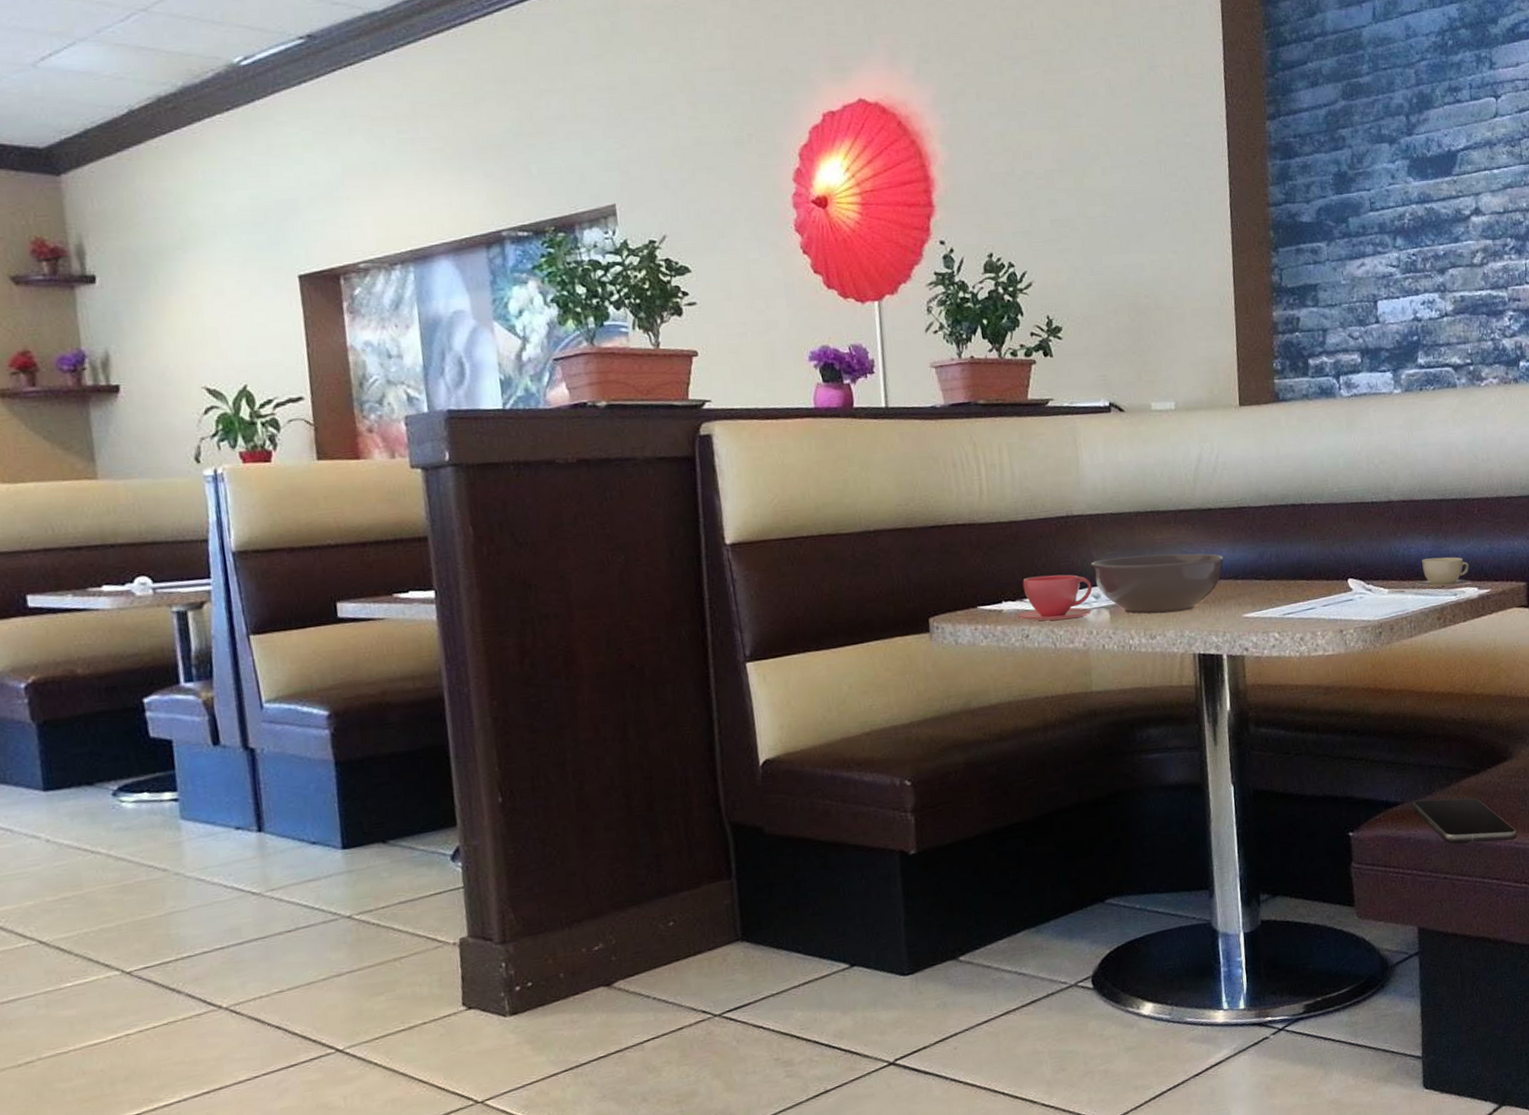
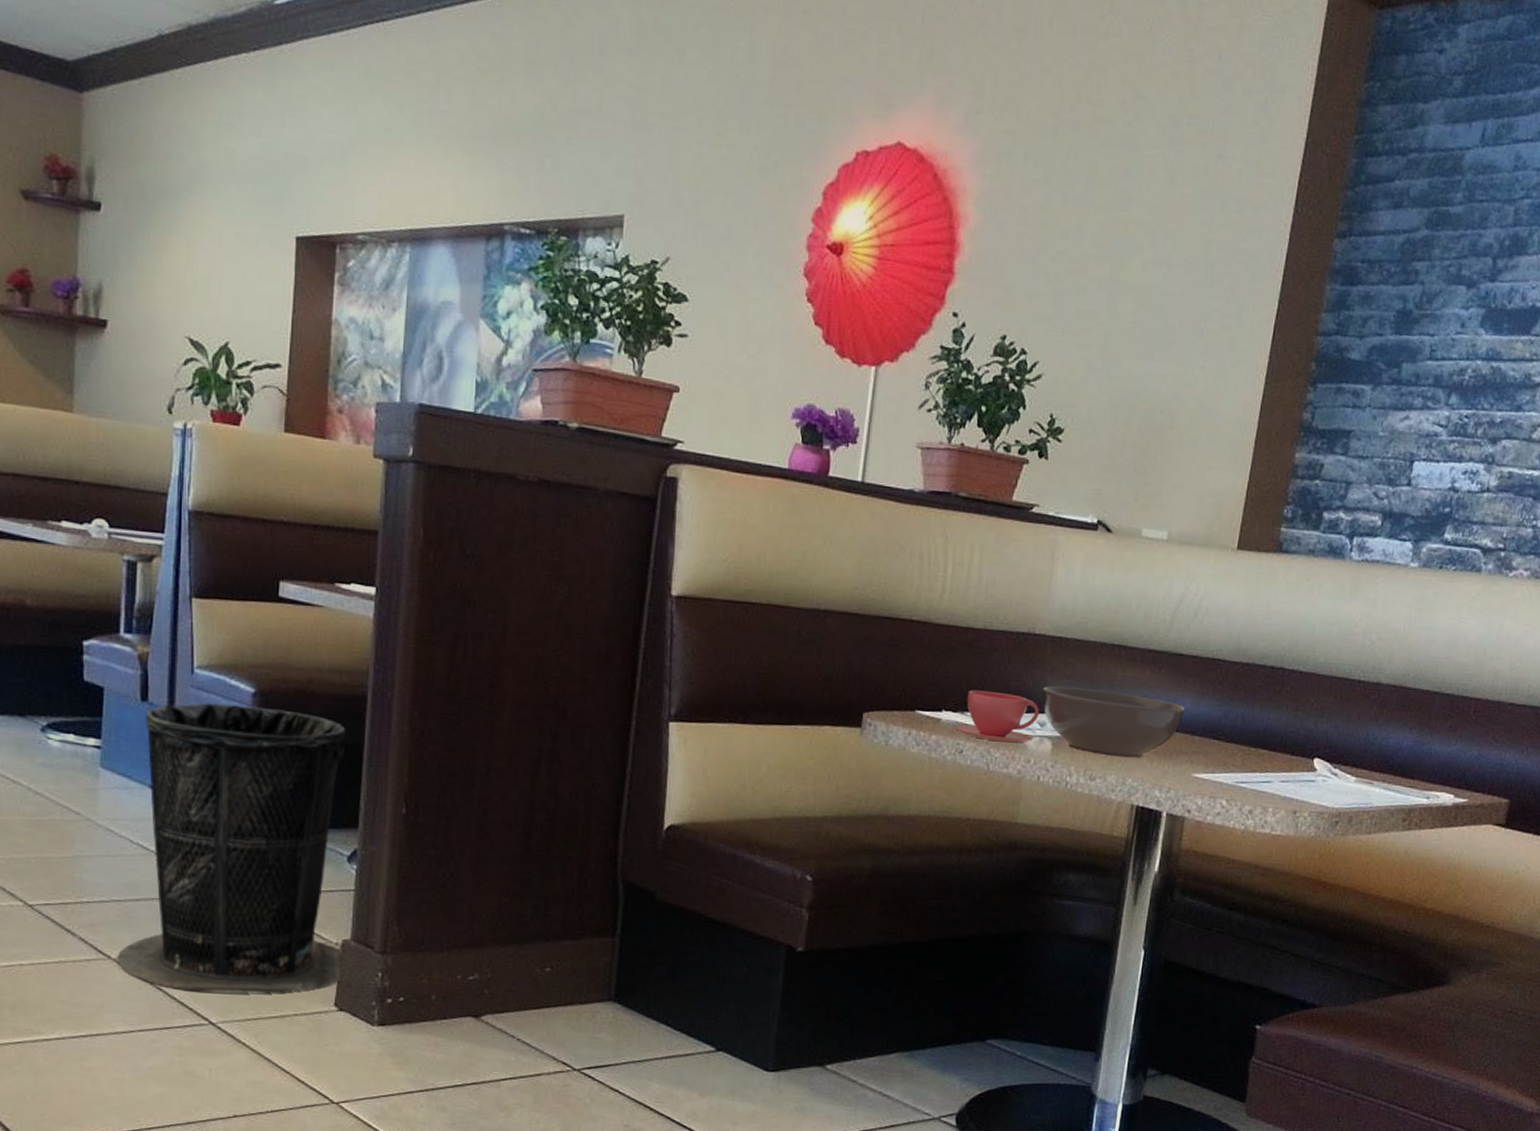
trash can: none [219,725,468,1025] -> present [117,703,346,994]
mobile phone: present [1412,797,1518,845] -> none [1330,1007,1438,1070]
teacup: present [1416,557,1471,587] -> none [1387,753,1450,789]

